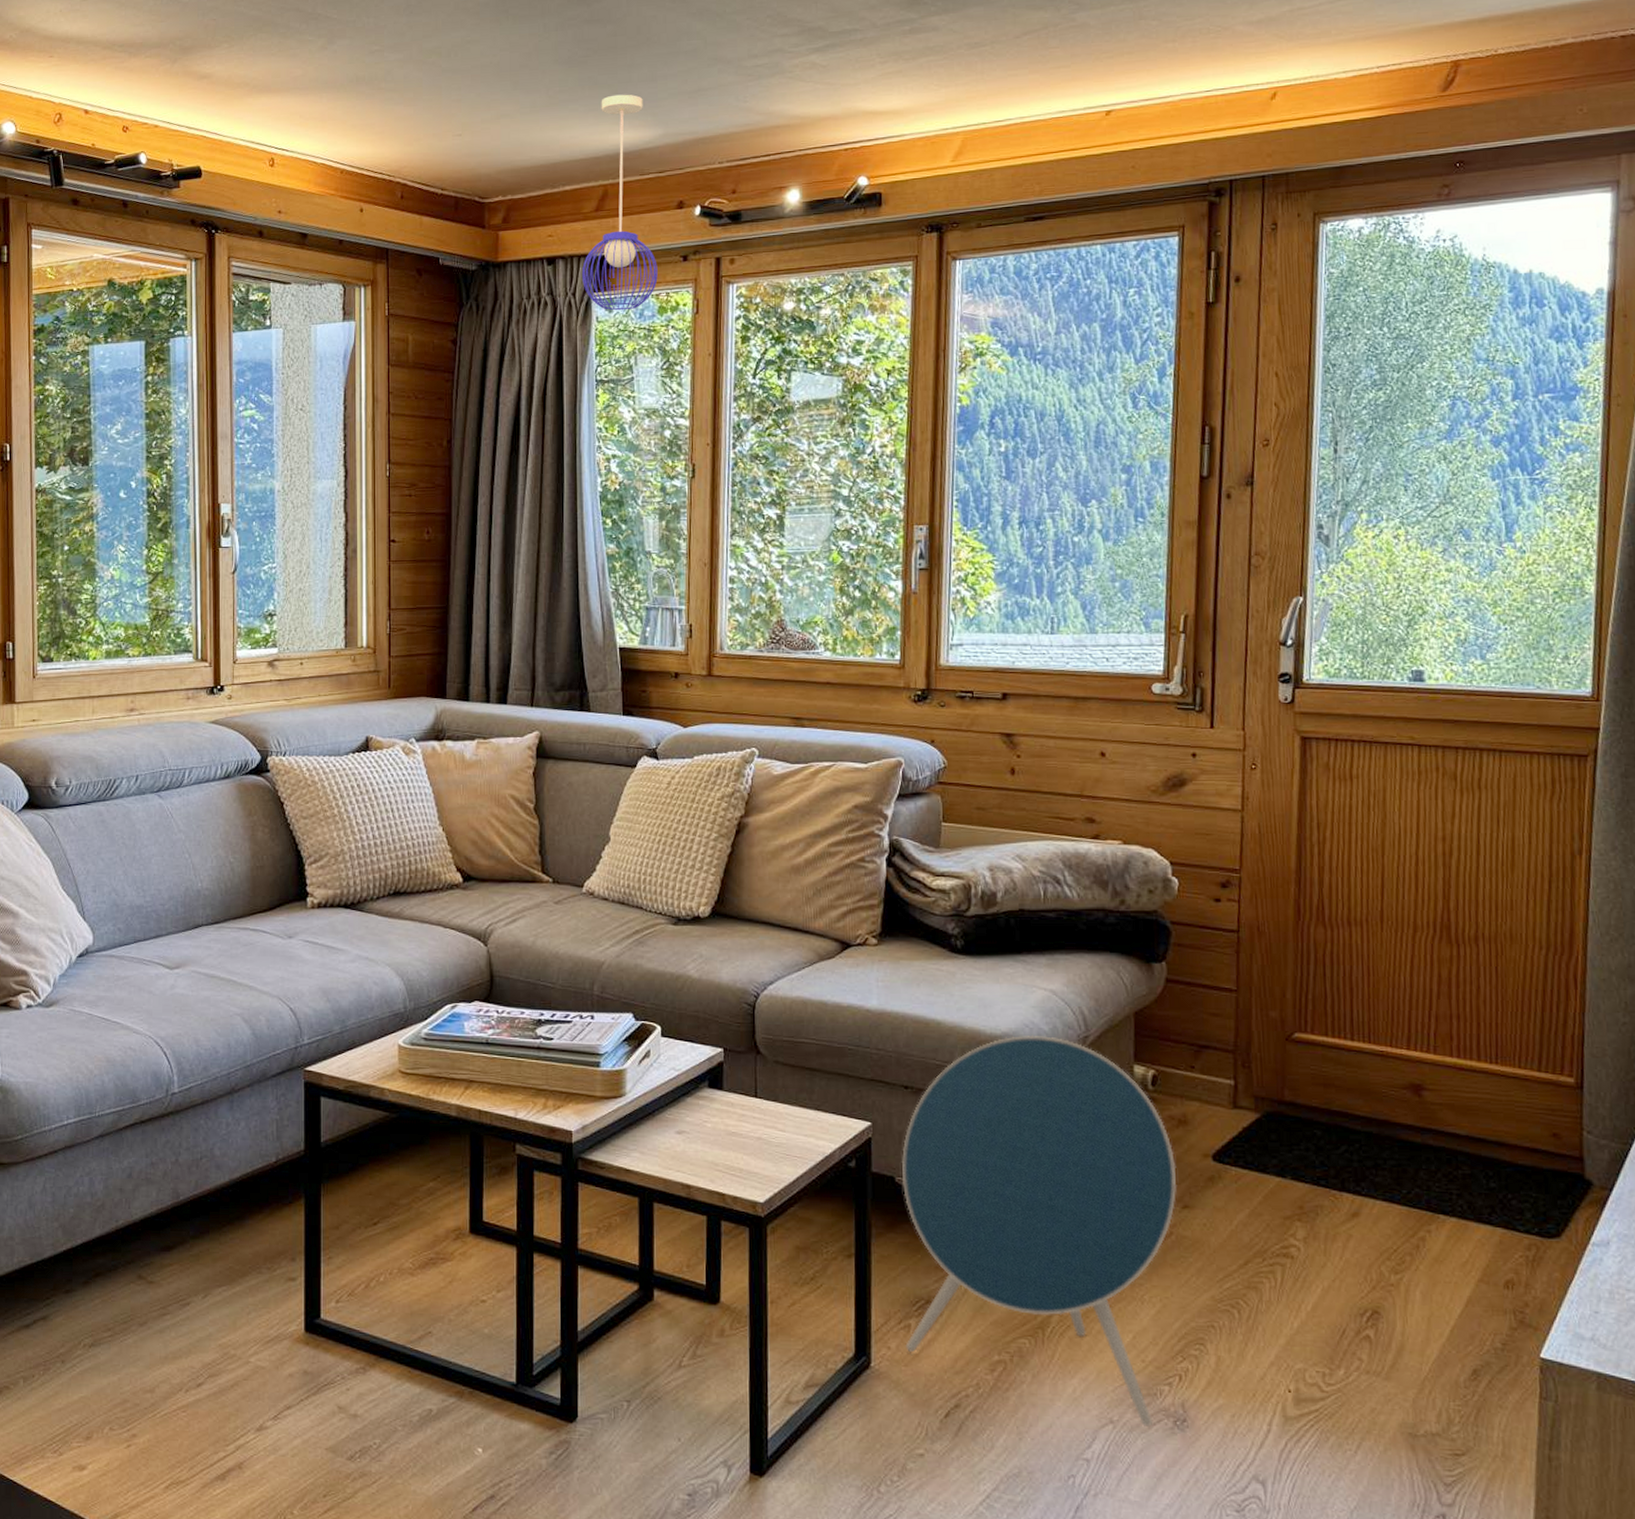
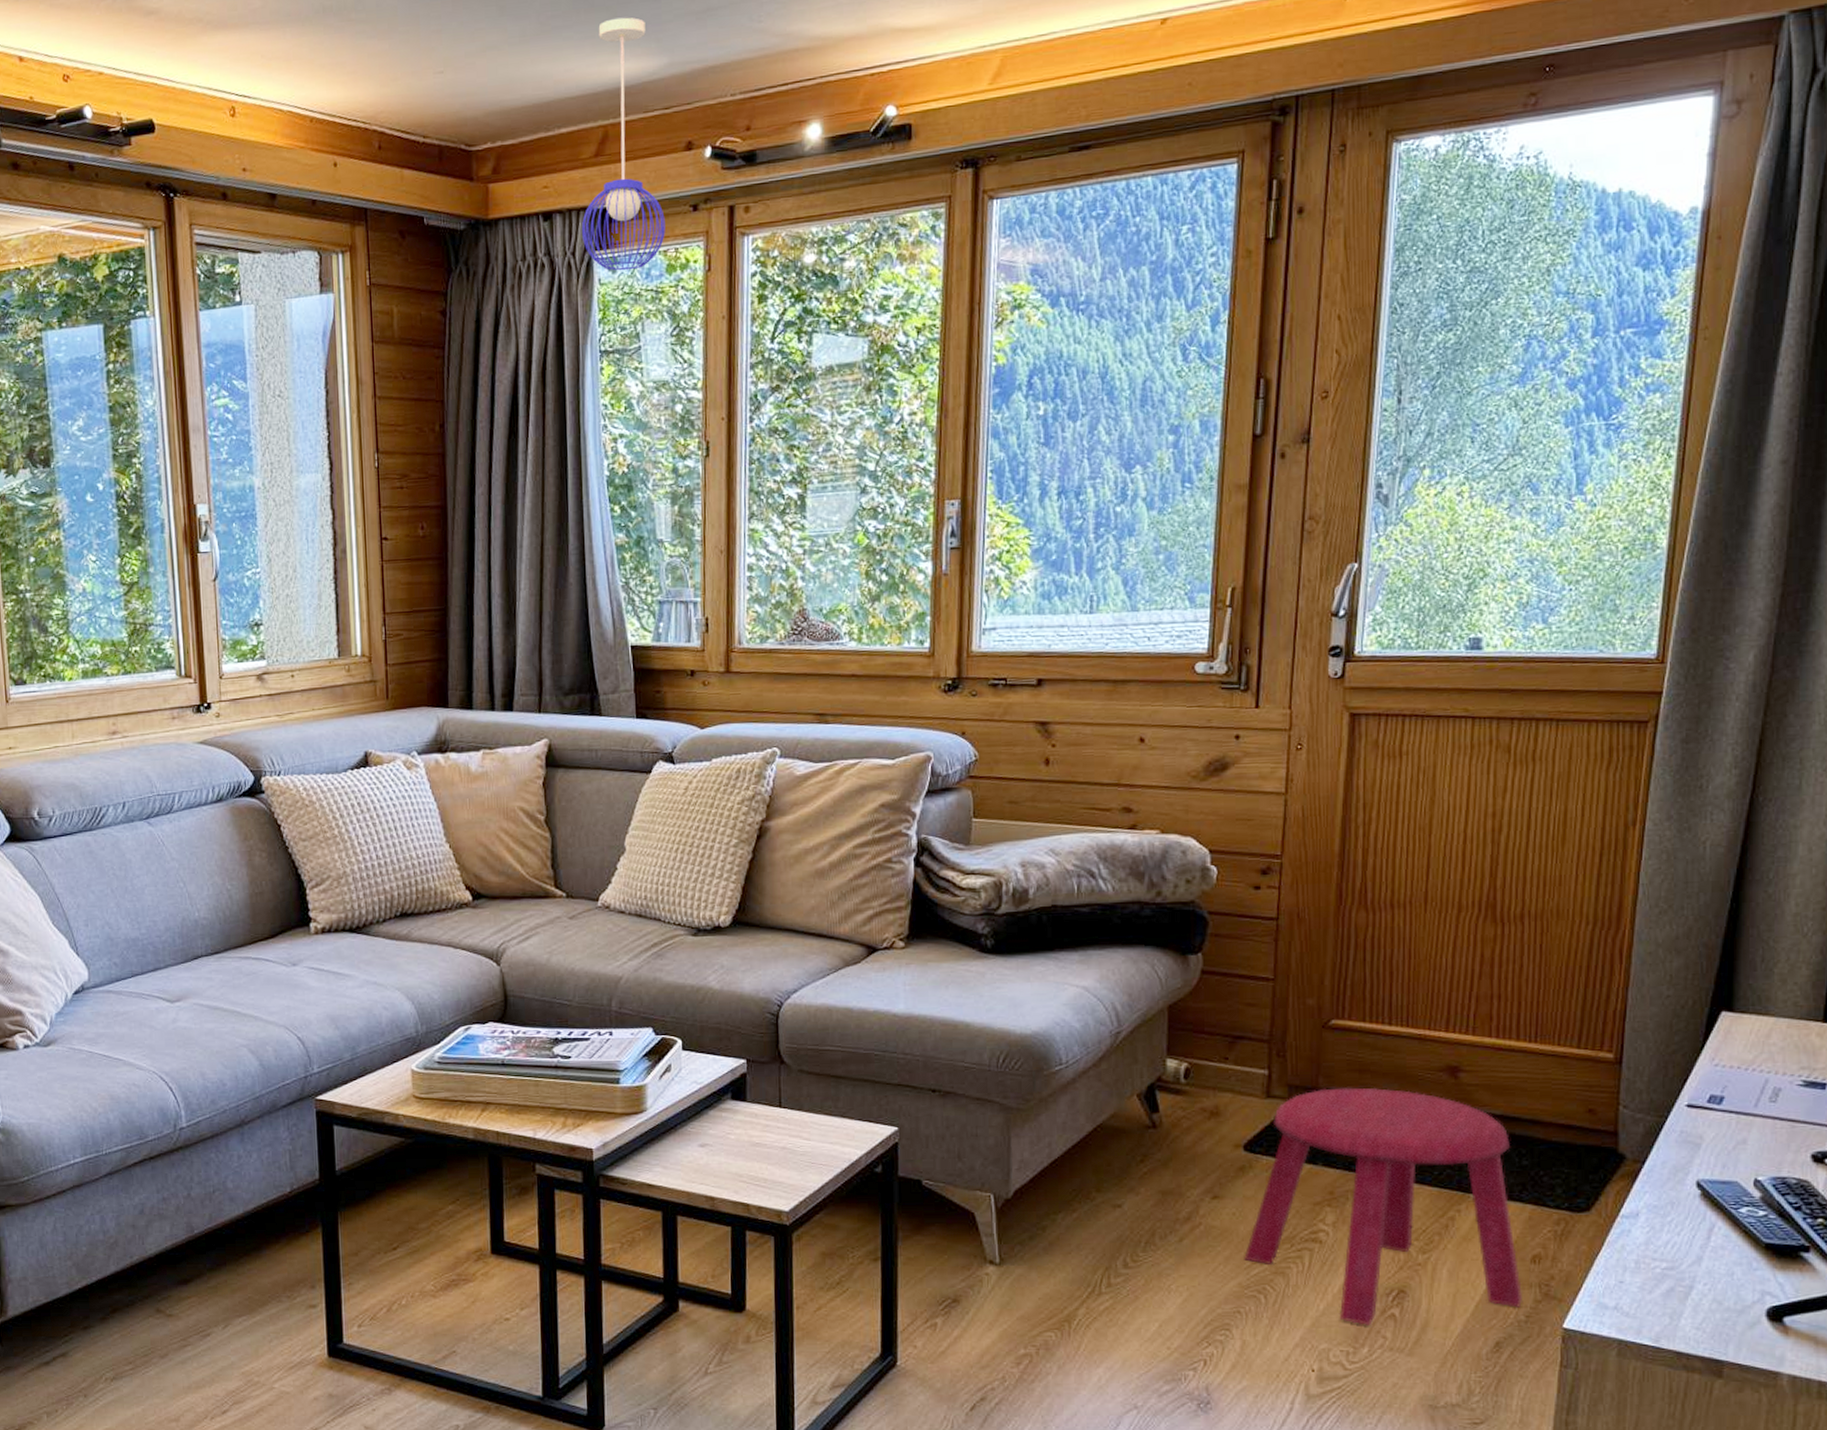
speaker: present [902,1035,1177,1428] -> none [929,1032,1207,1412]
stool: none [1216,1101,1497,1346] -> present [1244,1087,1522,1325]

